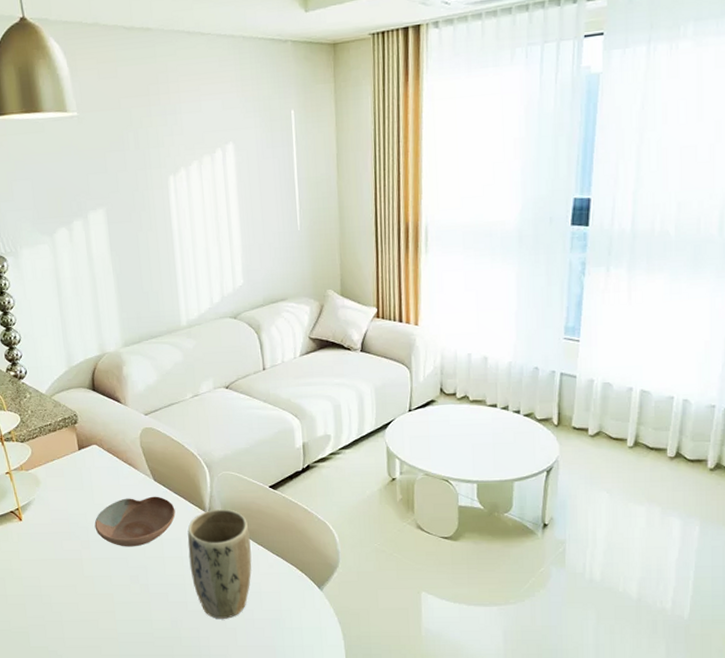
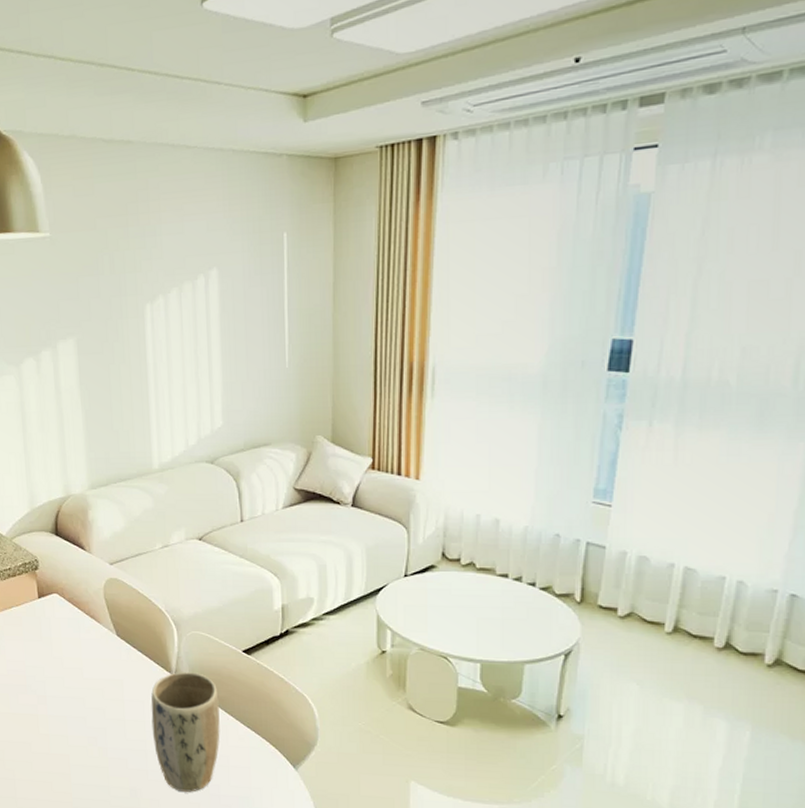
bowl: present [94,496,176,547] -> none [52,653,139,707]

